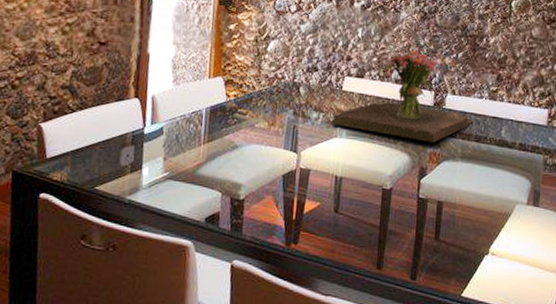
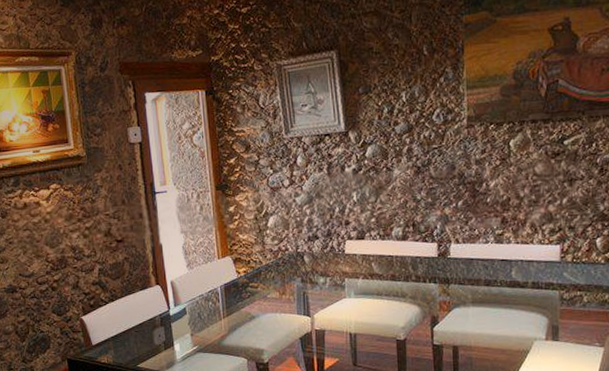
flower arrangement: present [330,50,474,143] -> none [338,205,481,292]

